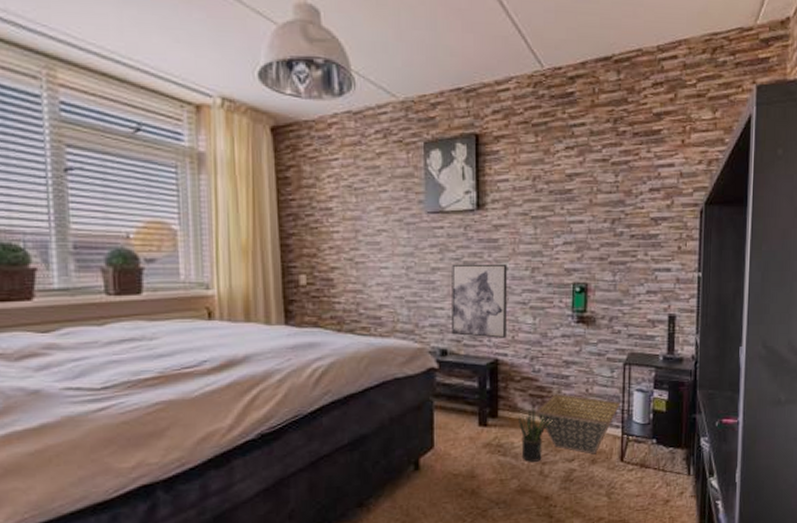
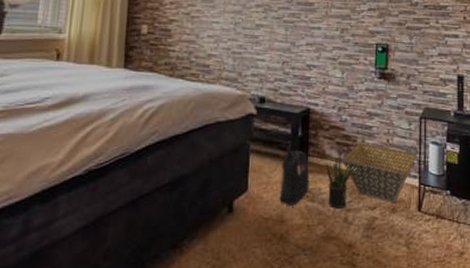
wall art: present [451,263,508,338] -> none [270,22,321,89]
backpack: none [469,398,501,461] -> present [279,144,310,206]

